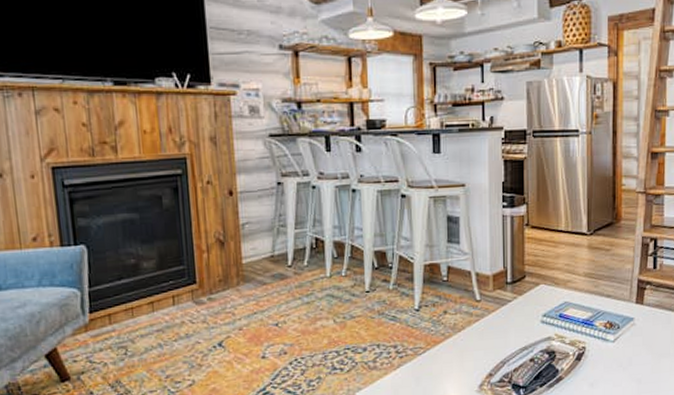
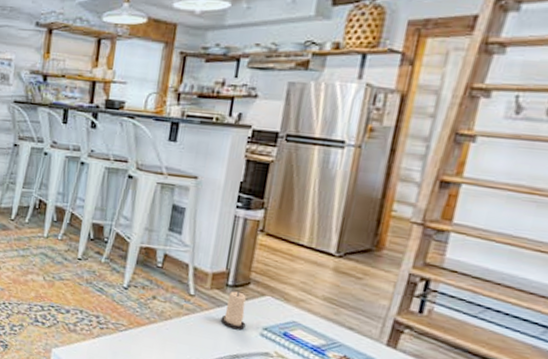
candle: none [506,286,528,324] -> present [220,291,246,331]

